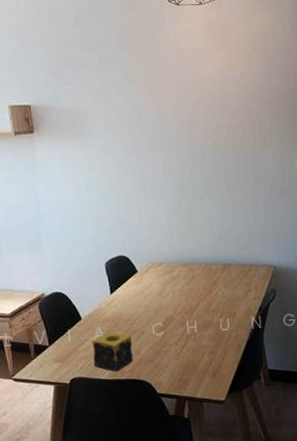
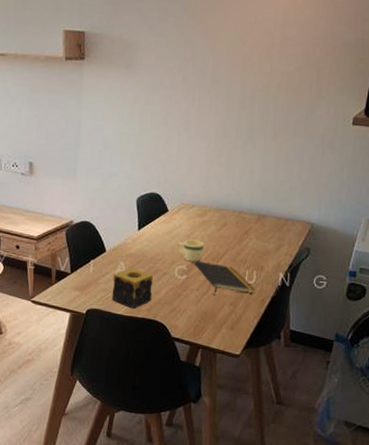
mug: none [149,296,177,318] -> present [176,239,205,262]
notepad: none [169,316,230,348] -> present [194,261,255,296]

